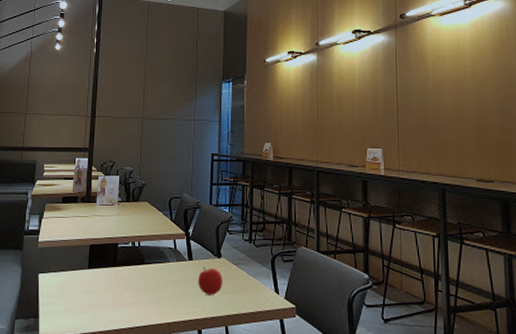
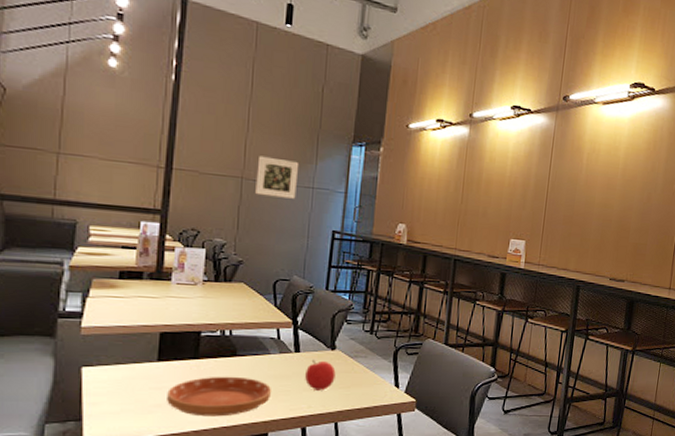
saucer: none [95,281,173,318] -> present [167,376,272,417]
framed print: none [152,99,183,130] -> present [255,155,300,199]

